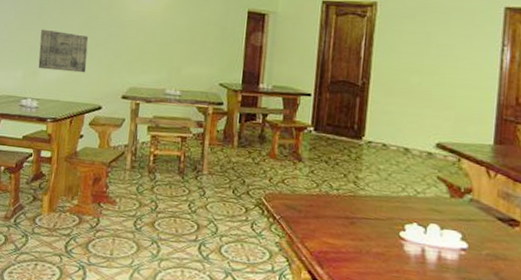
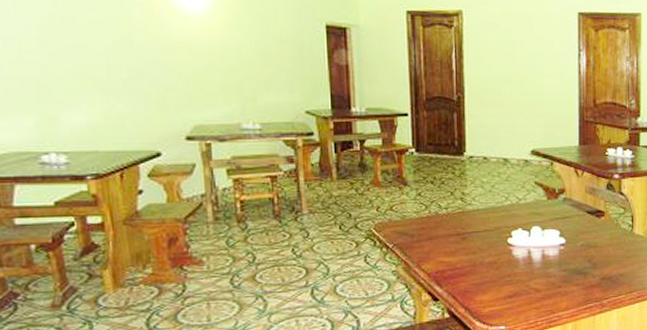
wall art: present [38,29,89,73] -> none [48,59,130,113]

